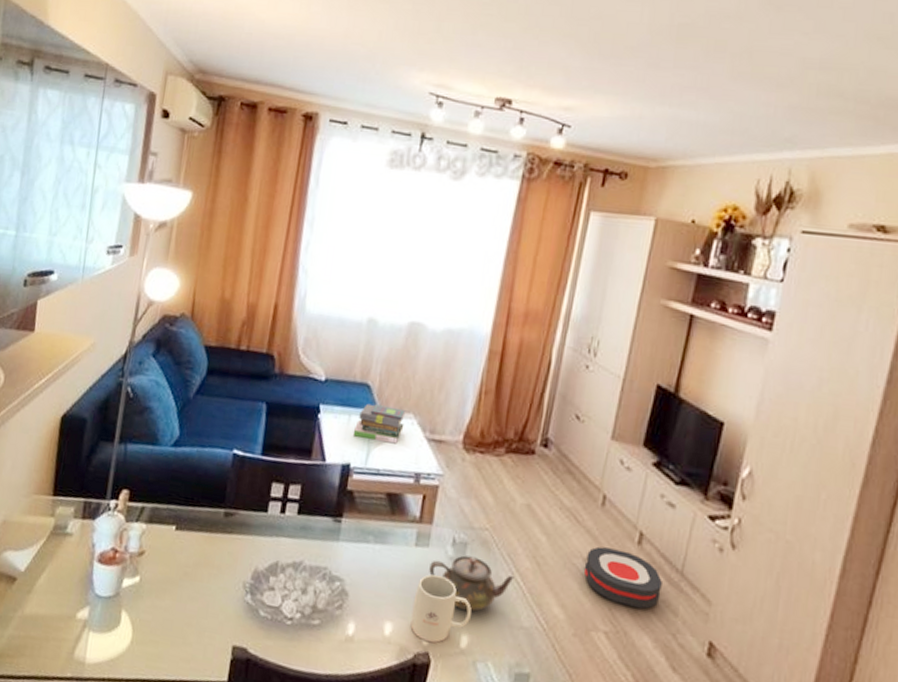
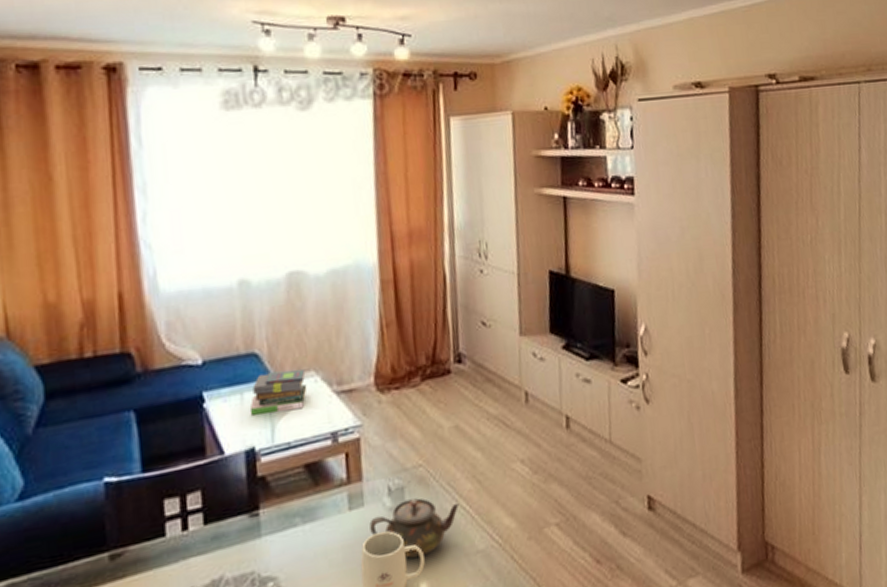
robot vacuum: present [583,546,662,609] -> none [523,438,598,492]

